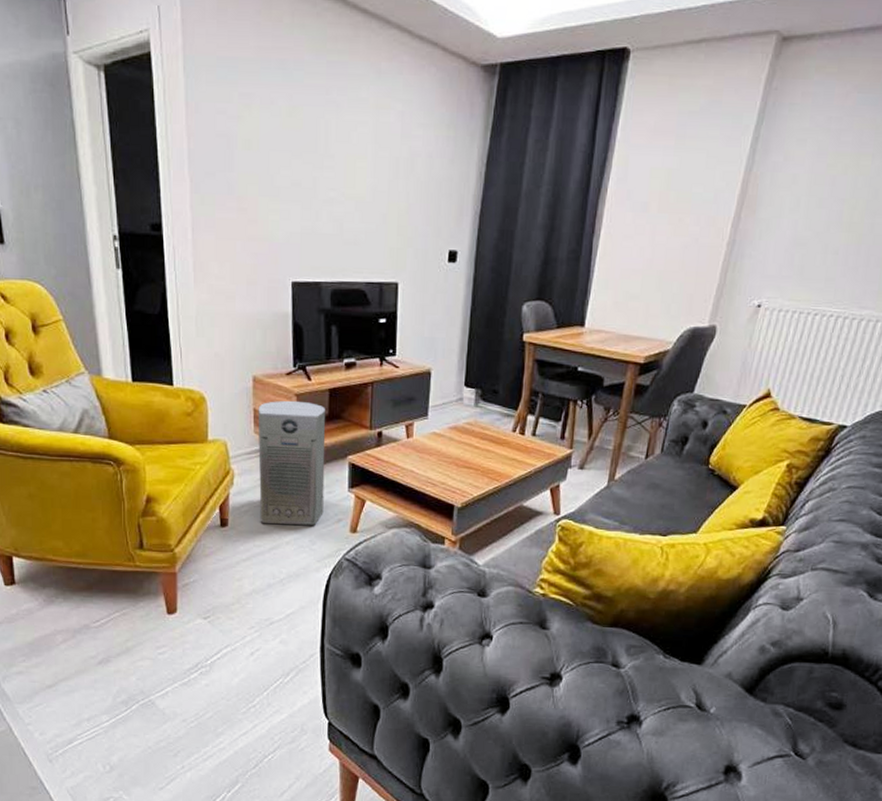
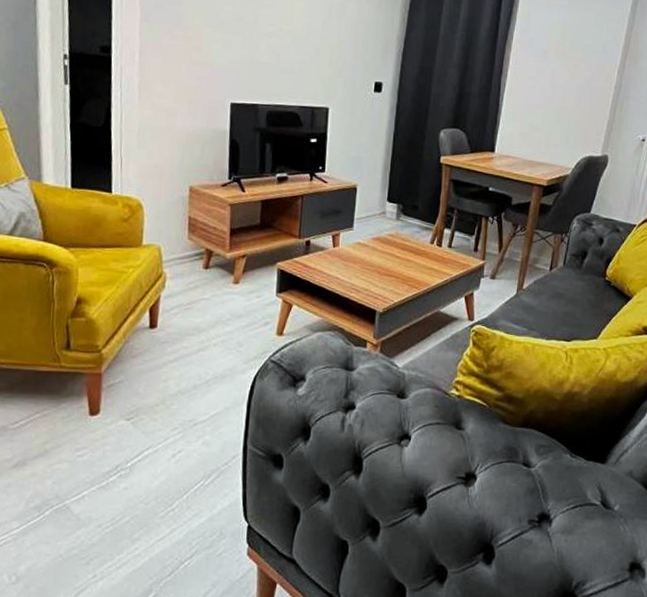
air purifier: present [258,400,326,525] -> none [189,209,257,328]

